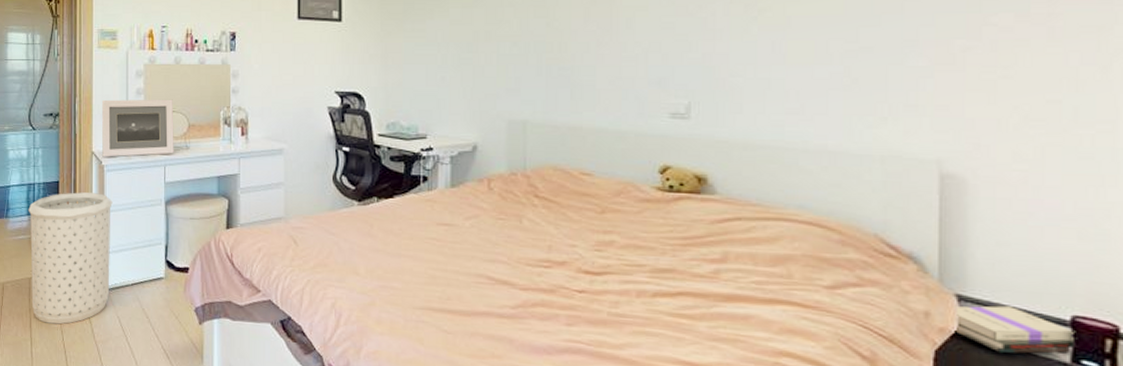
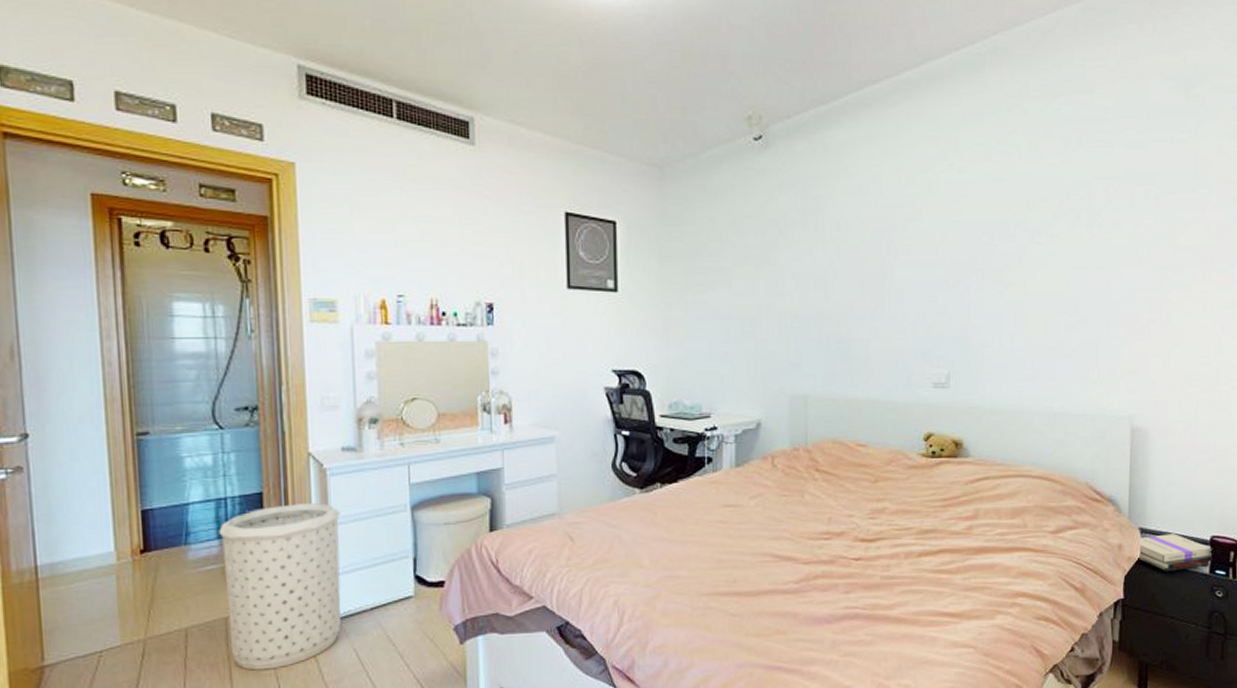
picture frame: present [102,99,174,157] -> none [320,384,420,458]

